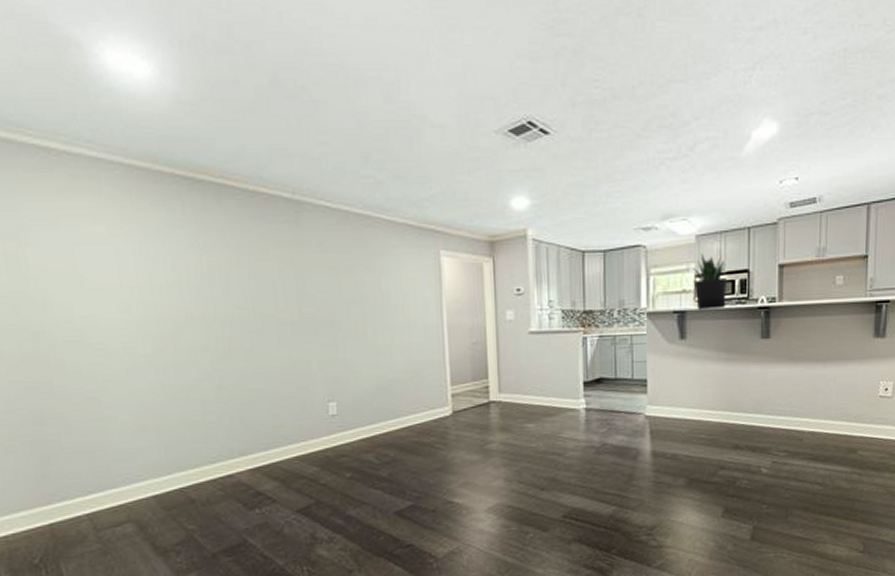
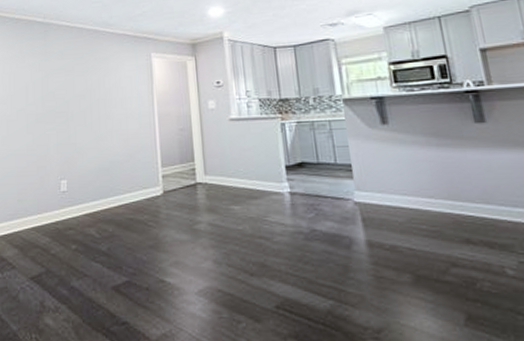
planter: present [693,253,728,310] -> none [385,43,428,96]

